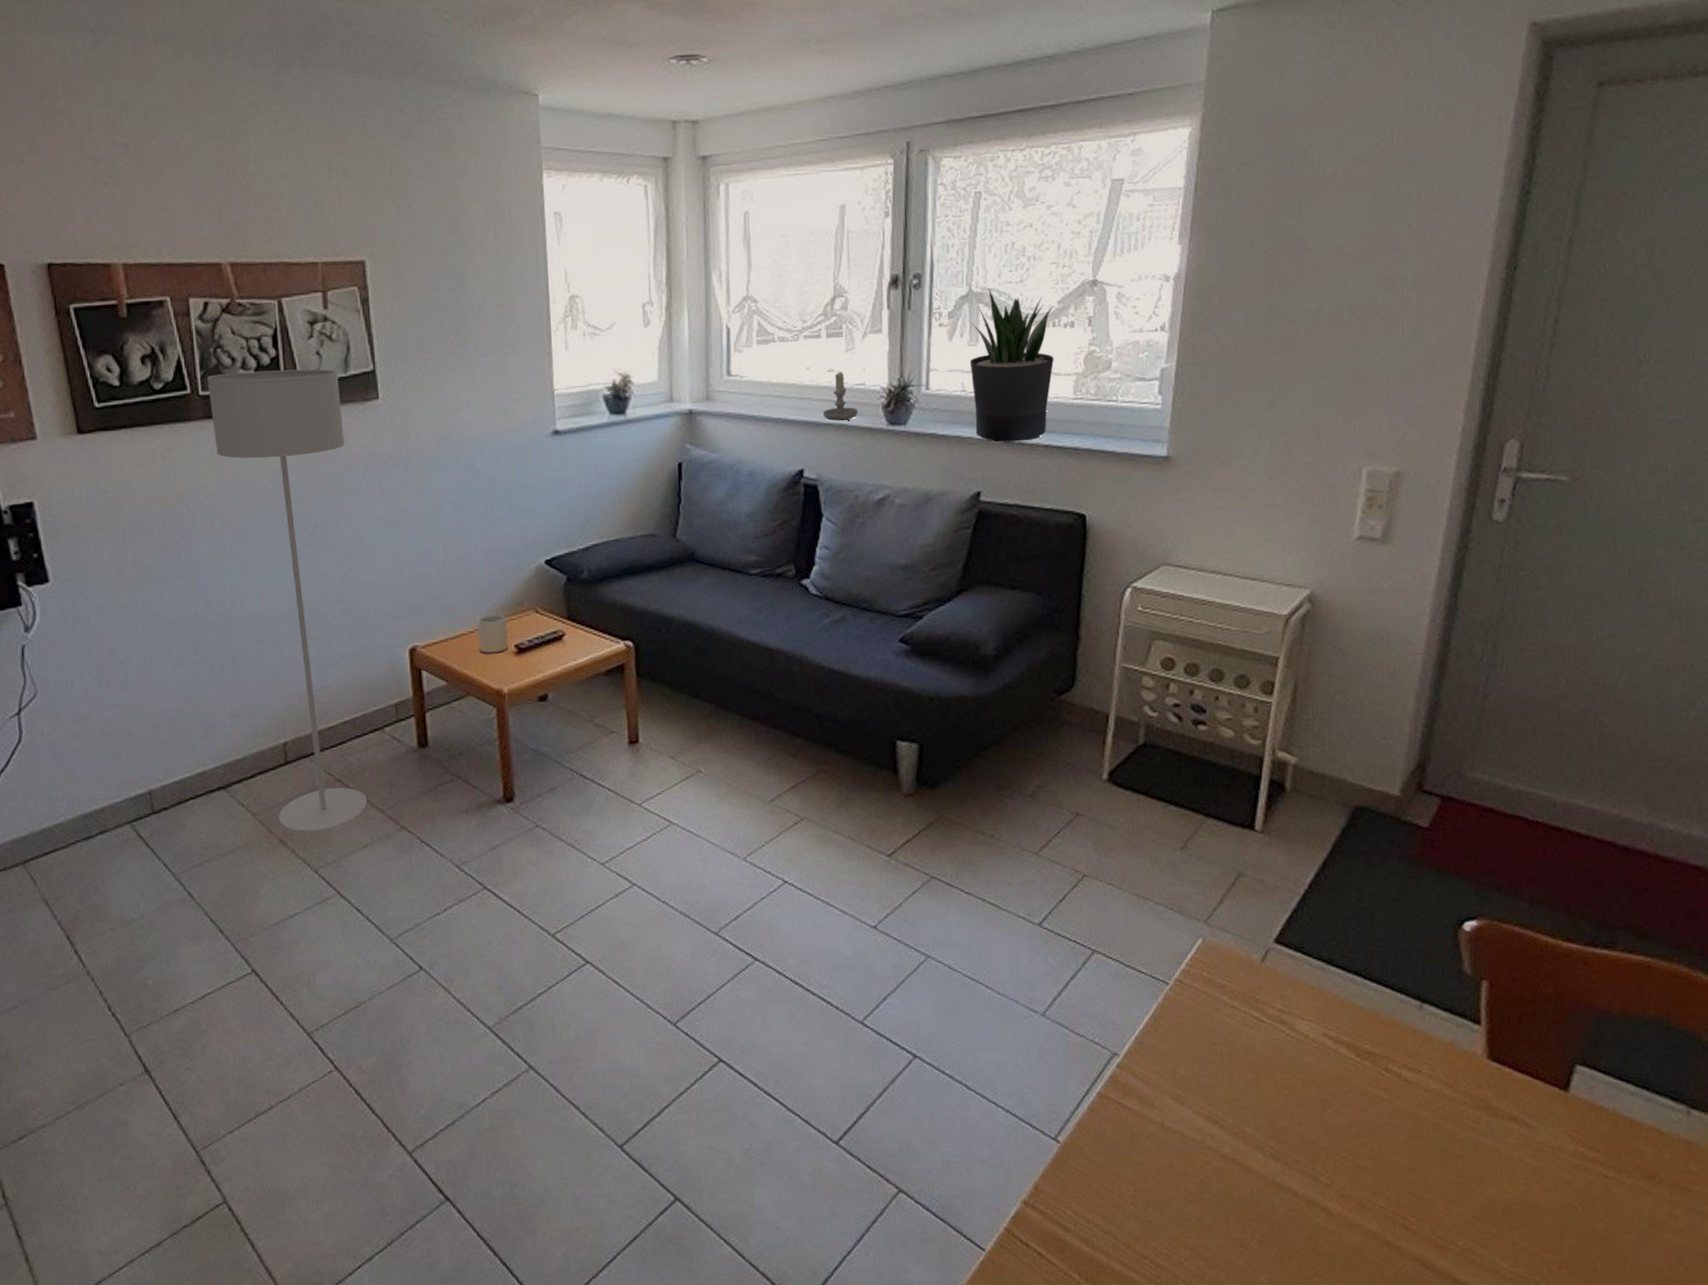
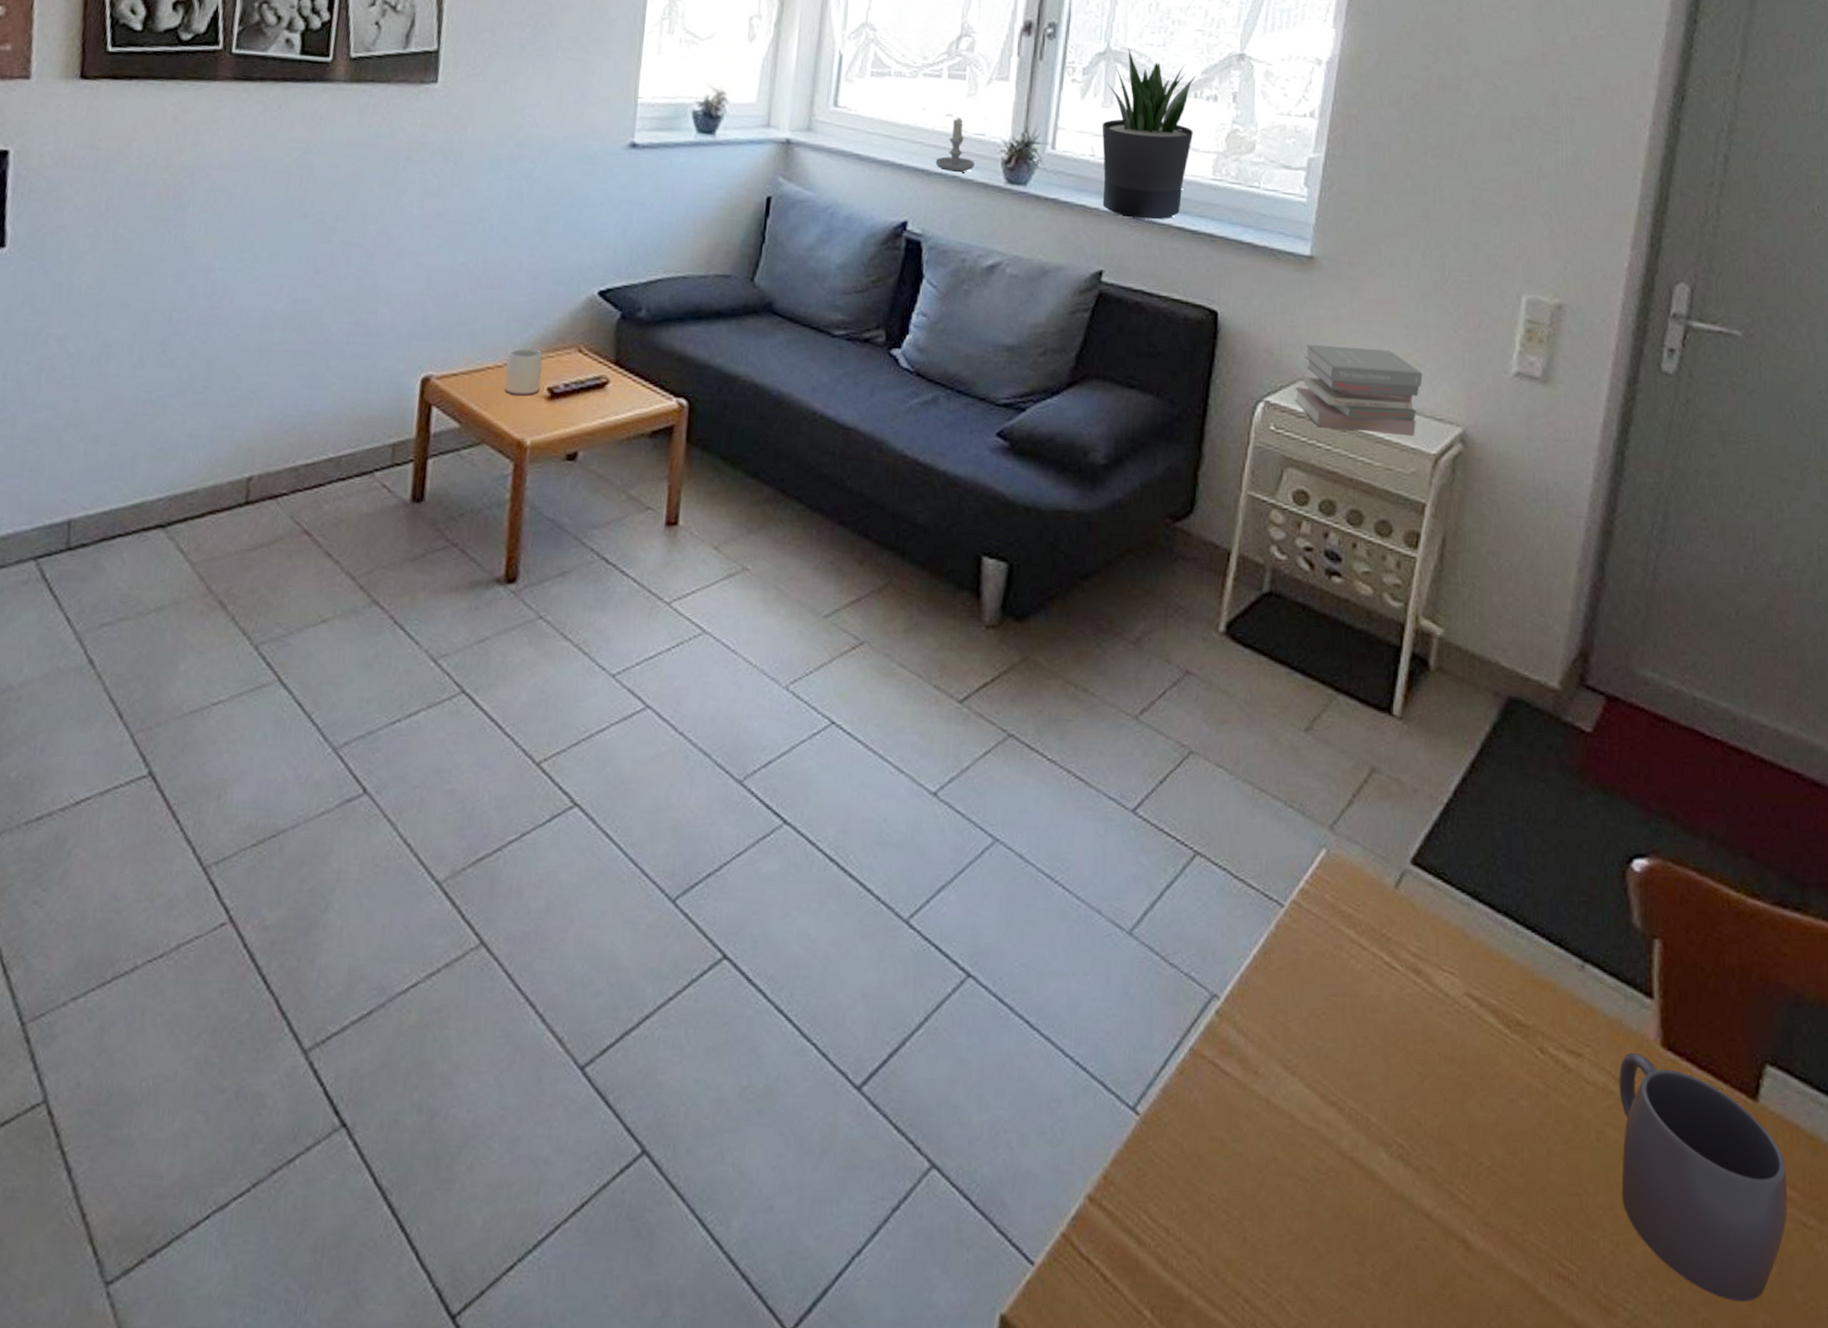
floor lamp: present [207,369,367,832] -> none [222,32,396,595]
books: none [1158,531,1273,604] -> present [1295,345,1423,435]
mug: none [1452,1066,1591,1234] -> present [1619,1053,1787,1303]

